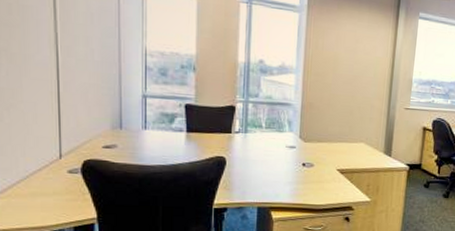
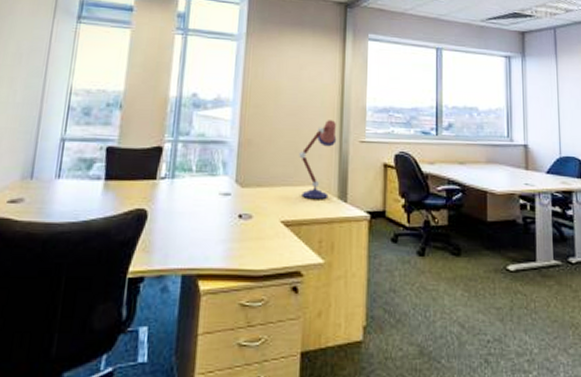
desk lamp: none [353,89,386,153] -> present [299,120,337,199]

